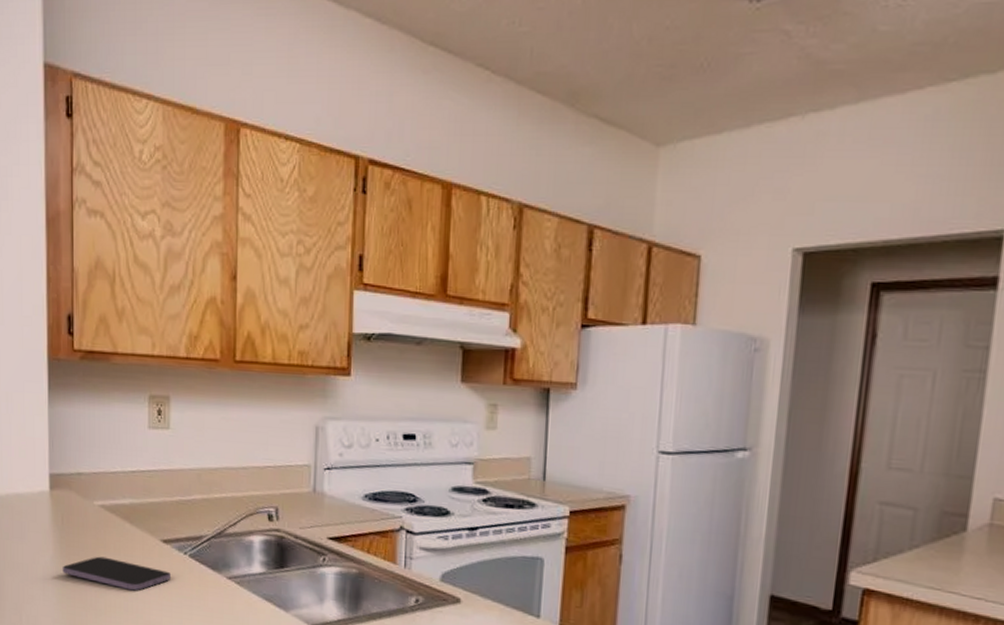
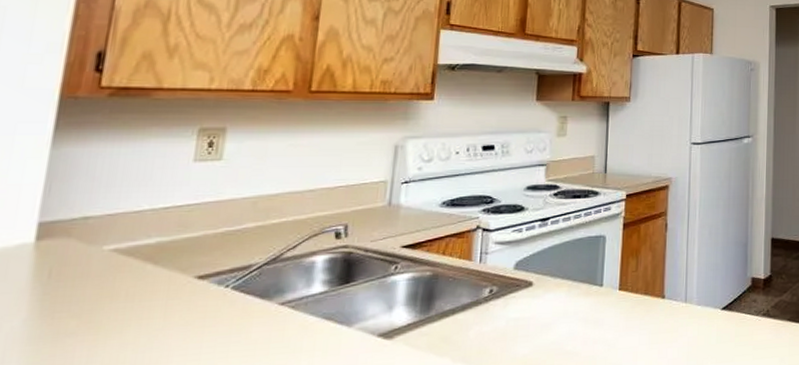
smartphone: present [62,556,170,591] -> none [38,307,204,340]

